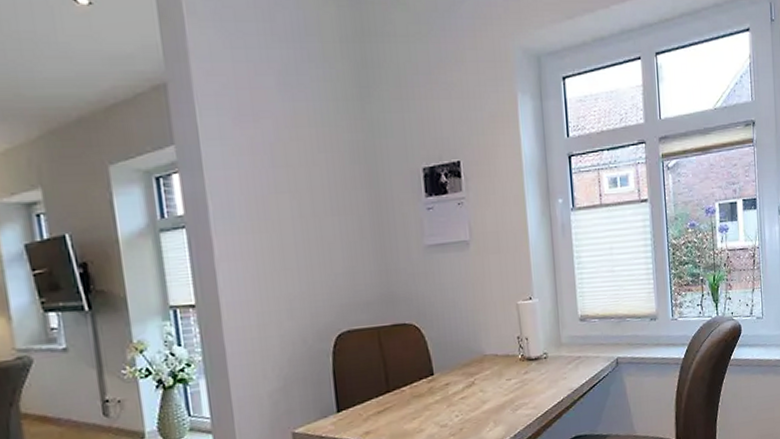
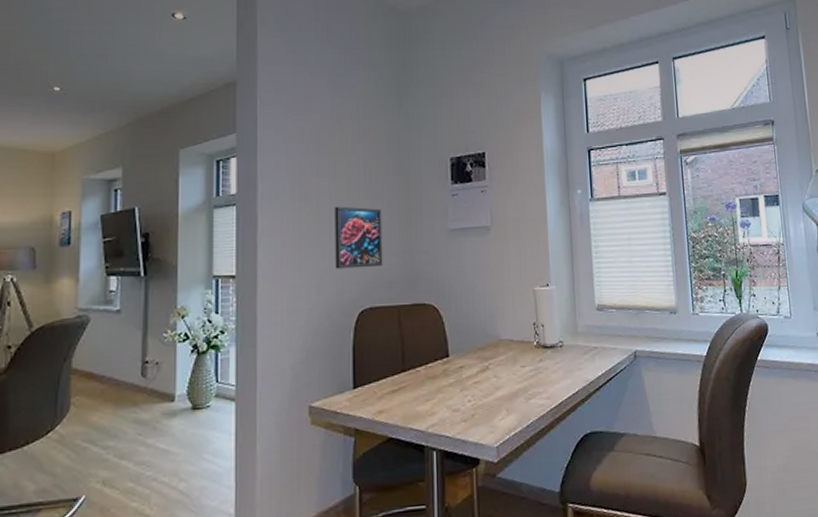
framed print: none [299,224,358,293] -> present [335,206,383,269]

